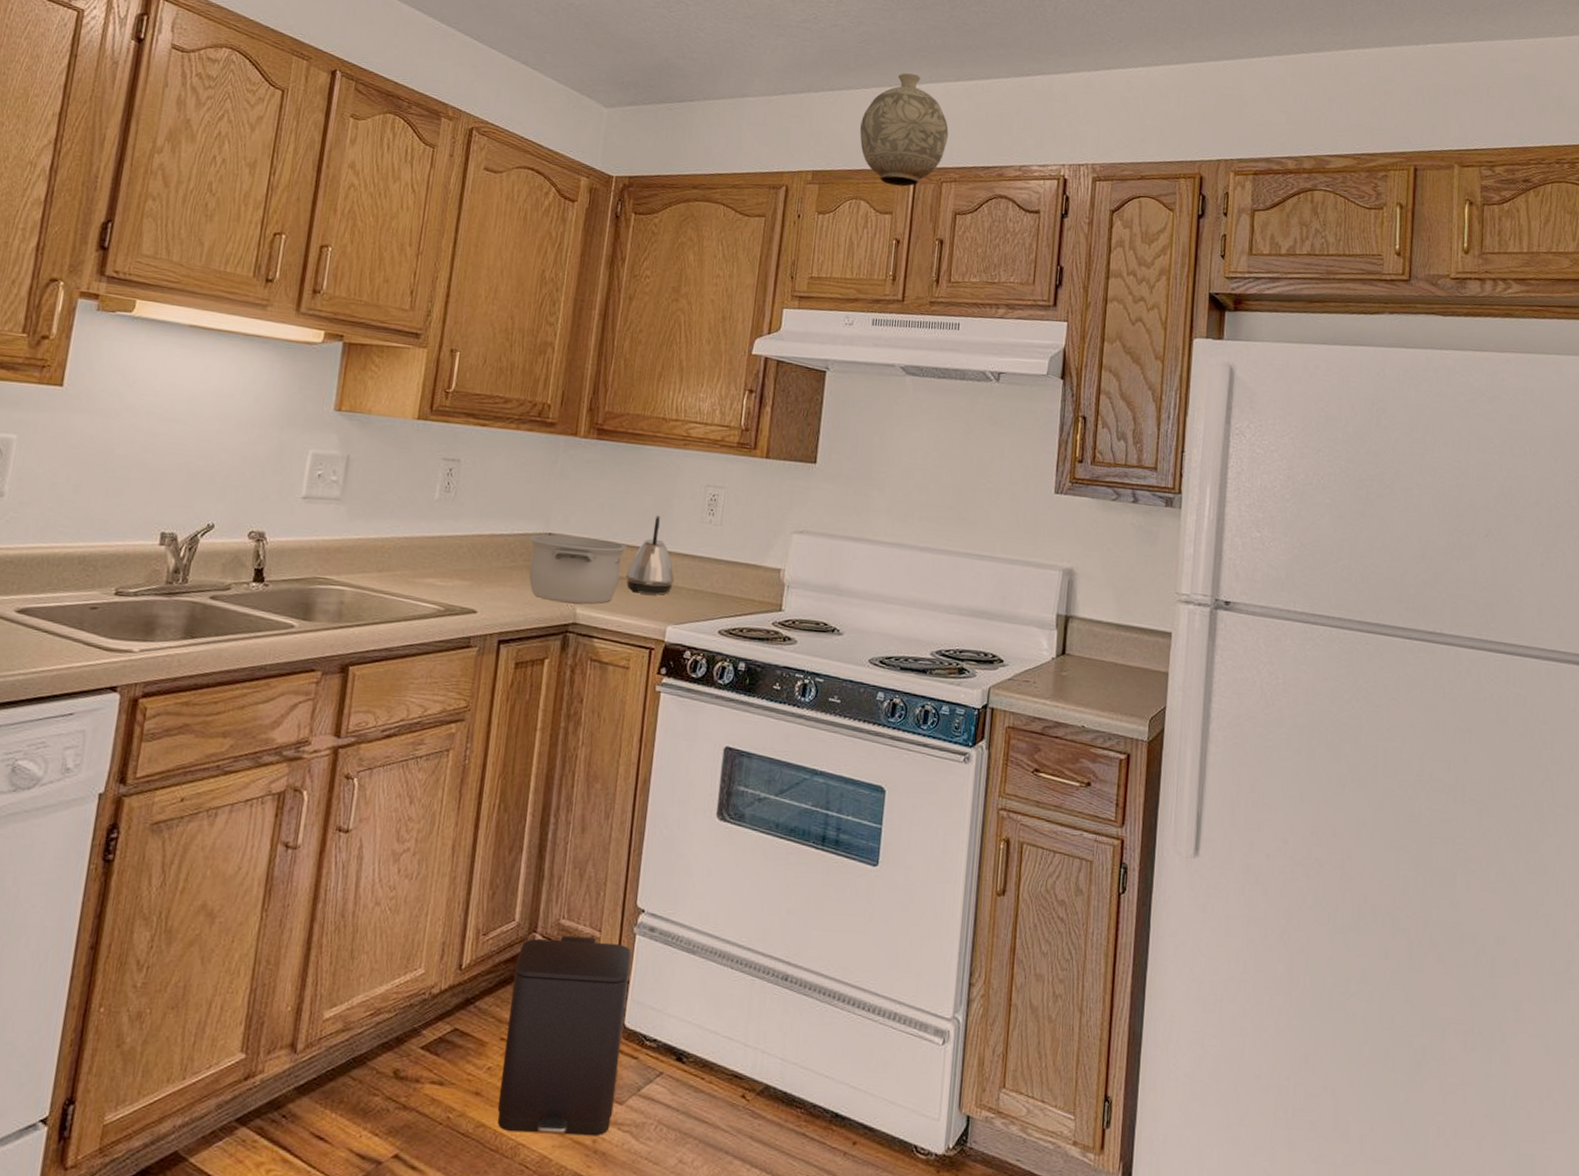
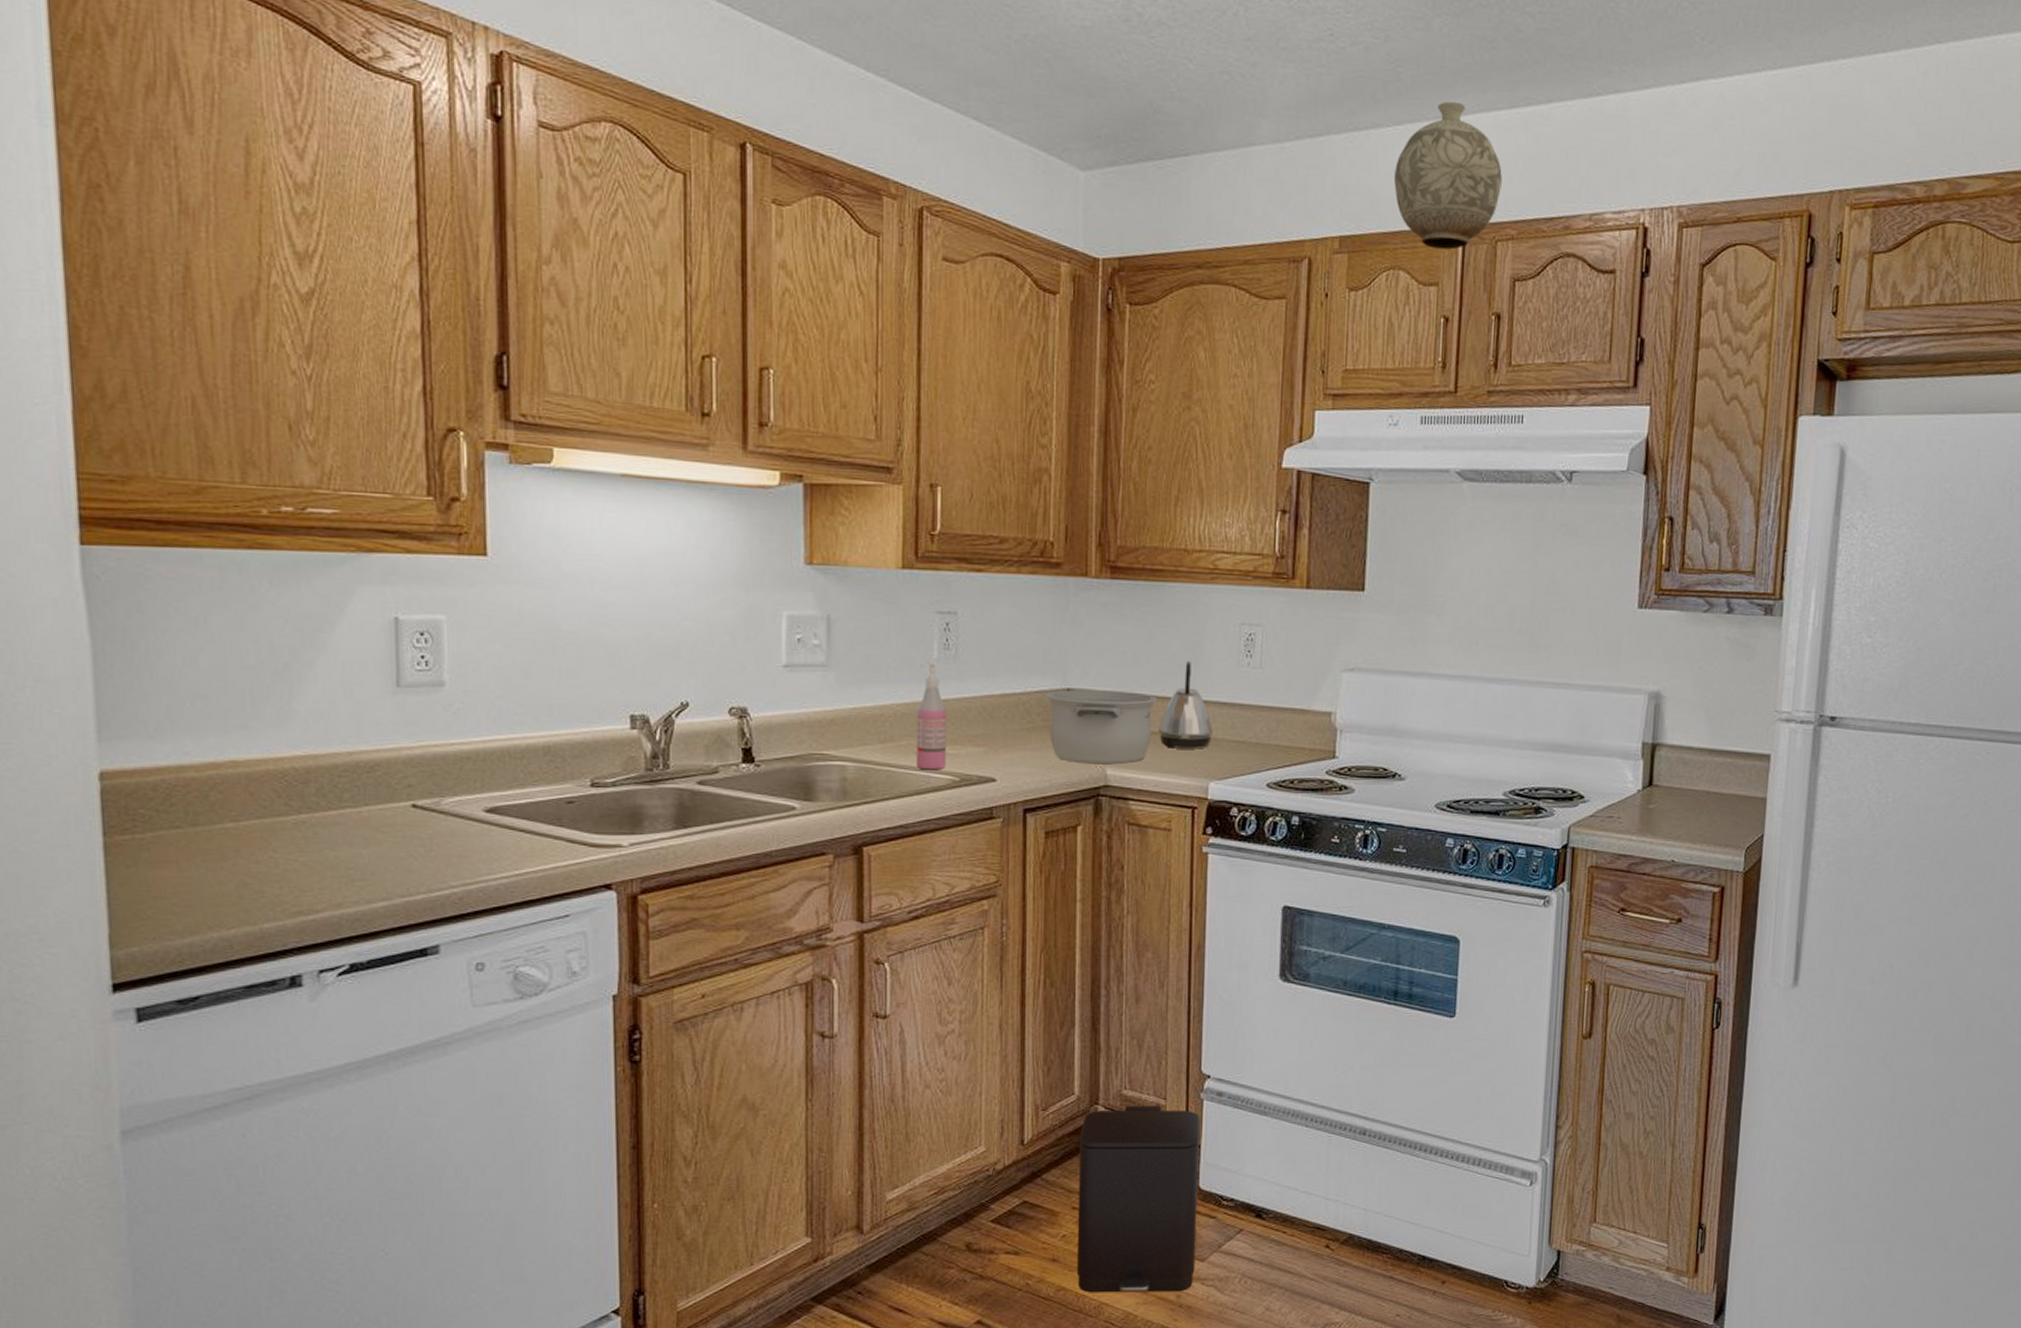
soap dispenser: none [406,501,440,600] -> present [915,662,947,770]

